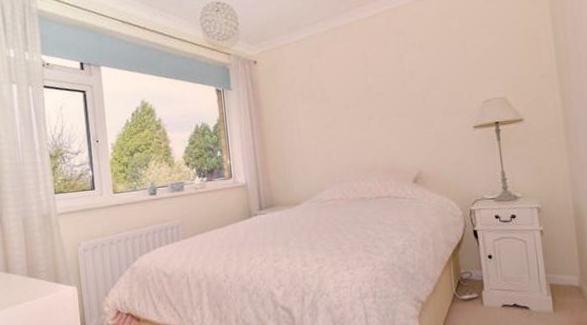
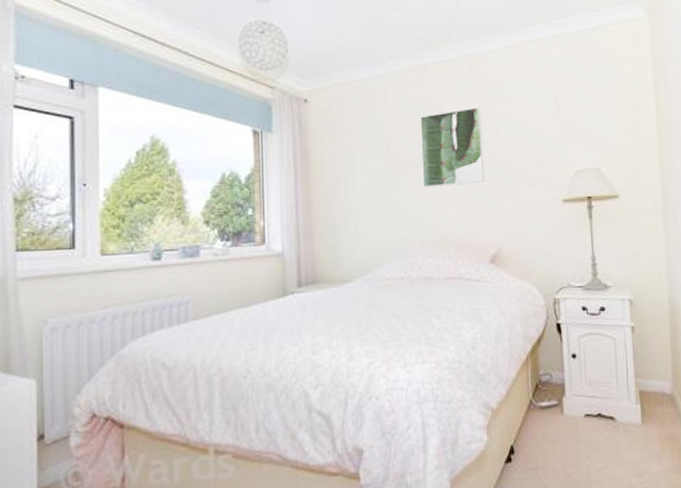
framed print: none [347,54,405,124] -> present [420,107,485,187]

